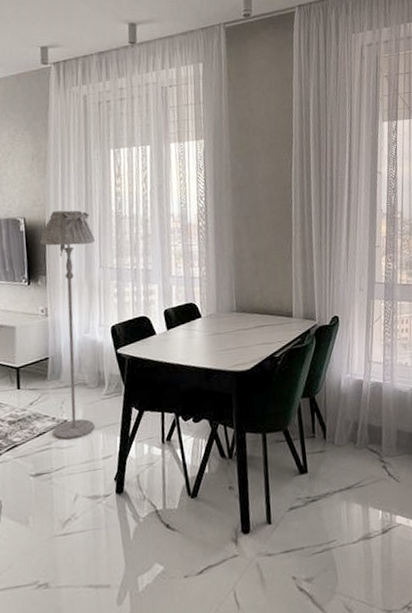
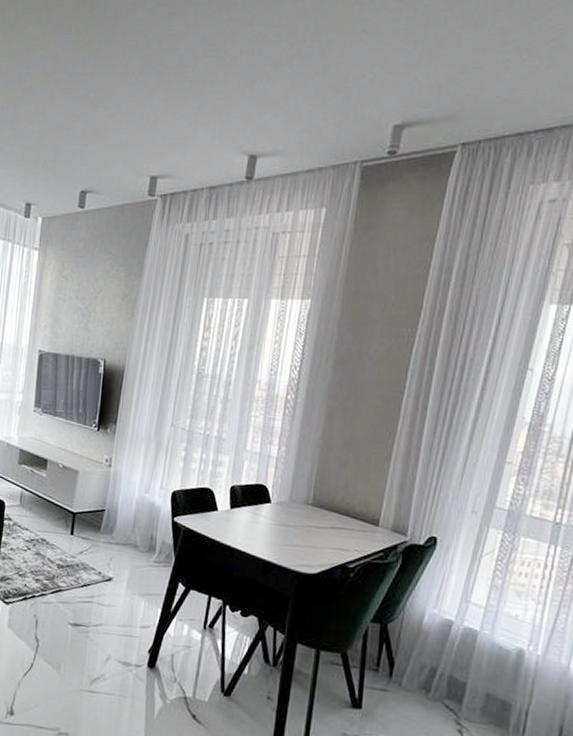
floor lamp: present [40,210,95,440] -> none [96,358,171,600]

